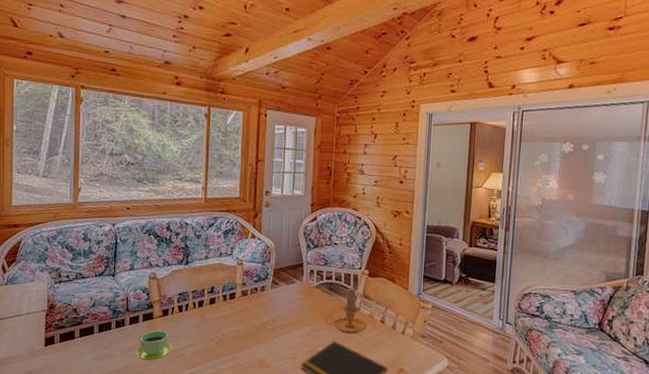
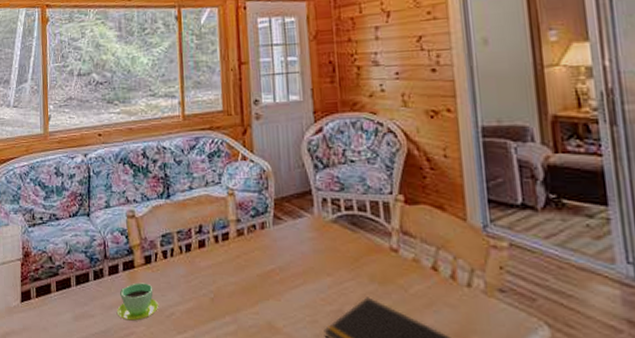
candle: present [325,287,368,334] -> none [351,219,413,287]

